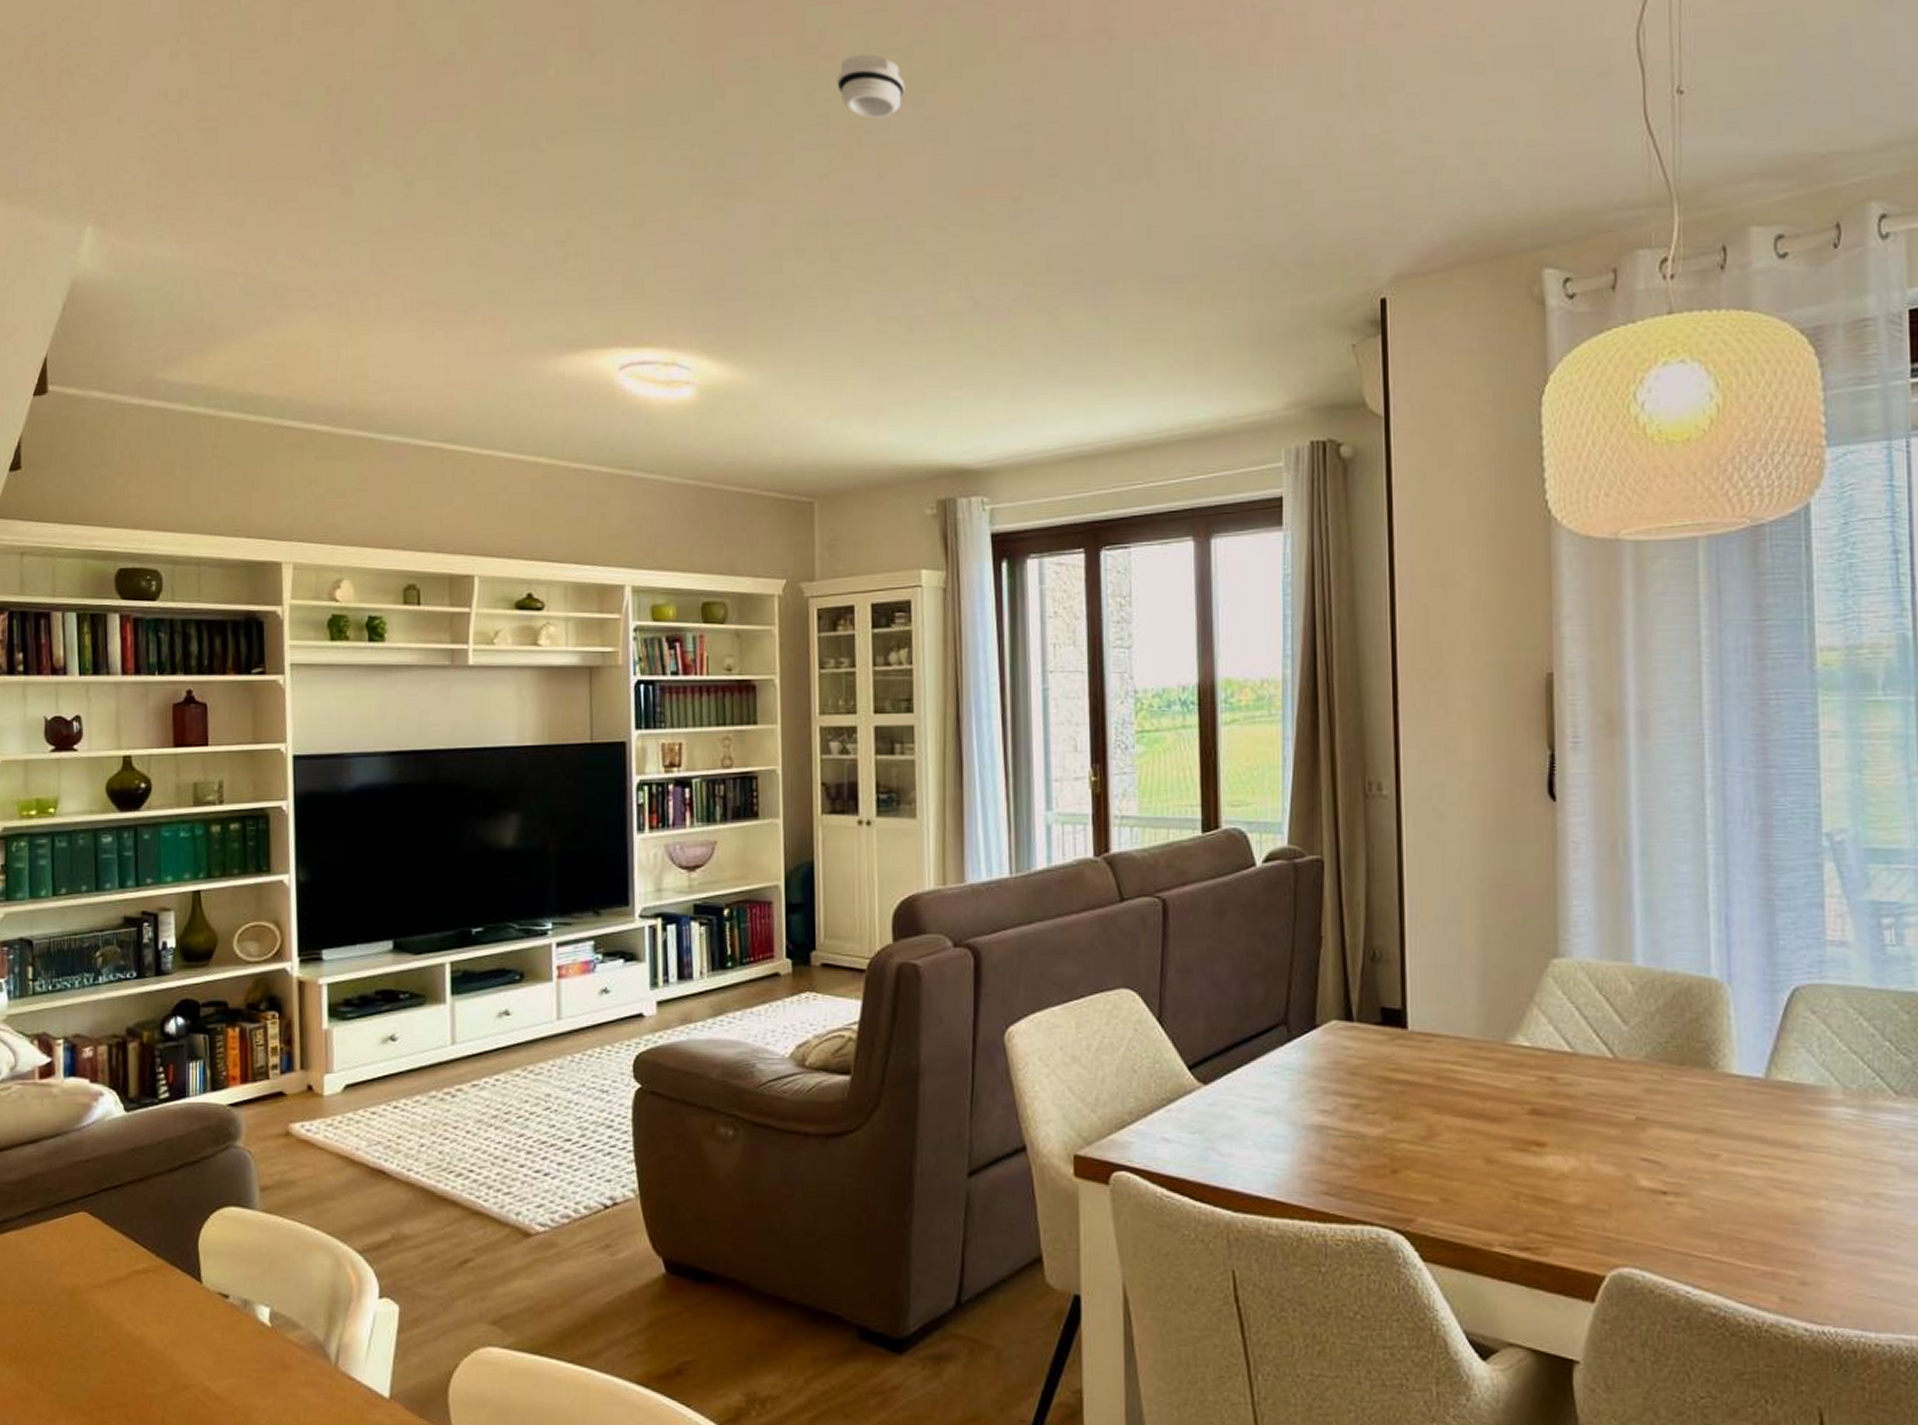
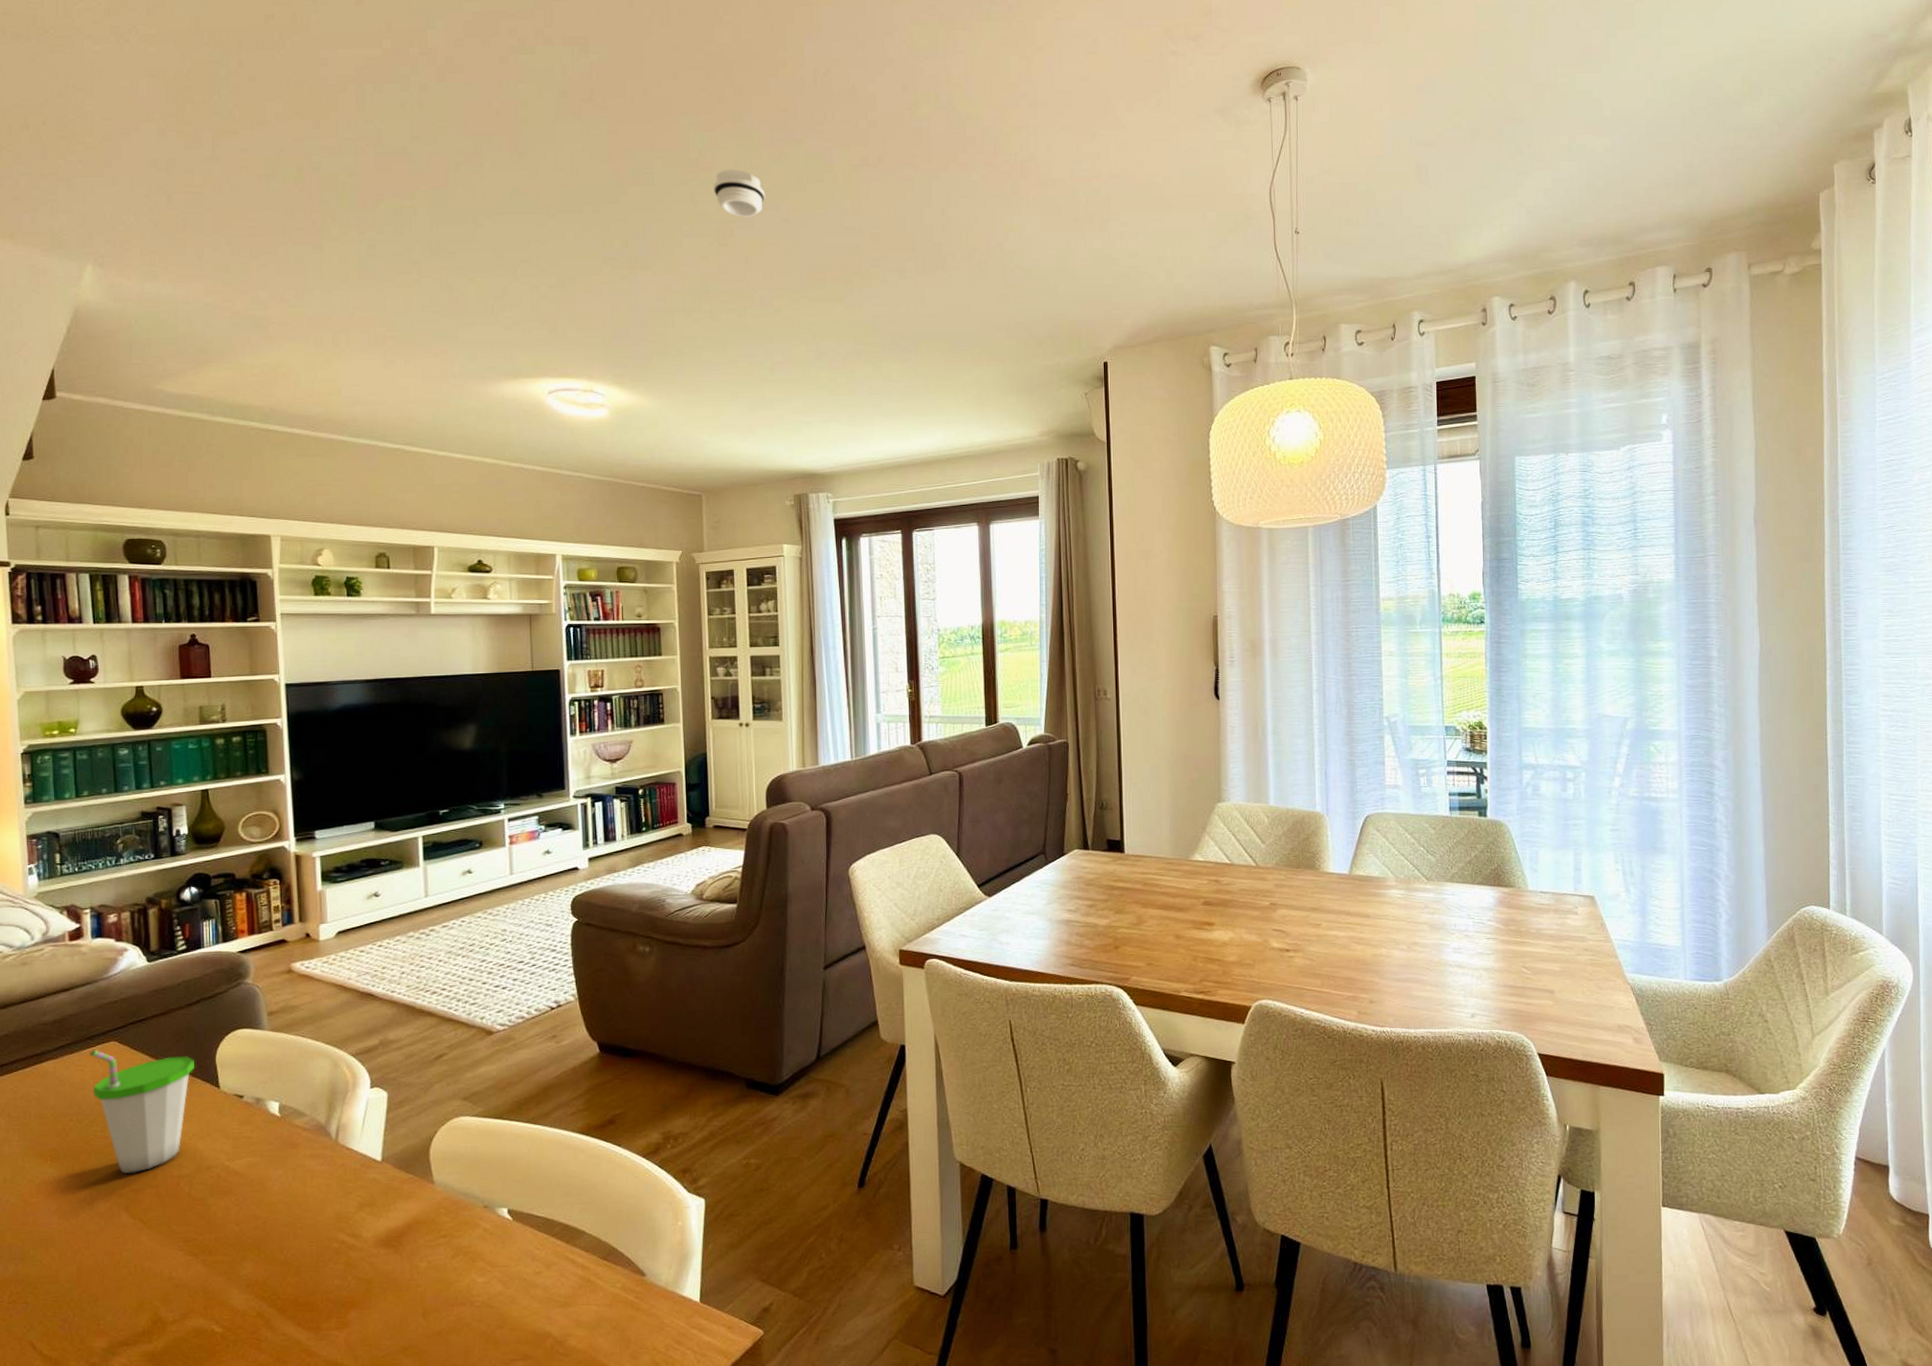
cup: none [57,1220,174,1387] -> present [90,1049,194,1174]

